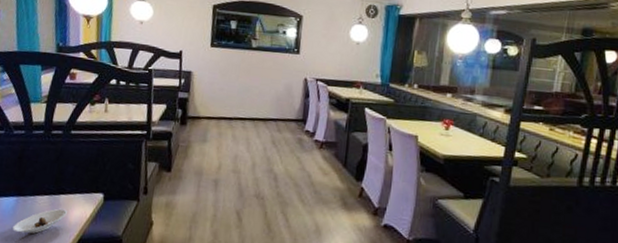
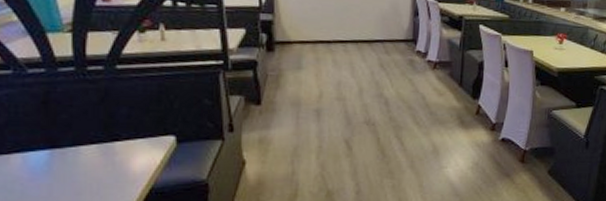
saucer: present [13,208,67,234] -> none [52,158,128,191]

